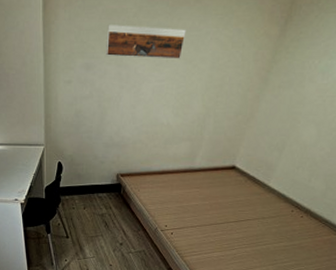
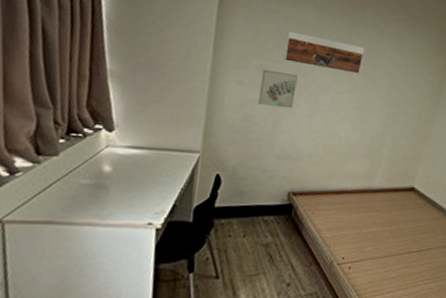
wall art: none [86,67,119,102] -> present [258,69,297,109]

